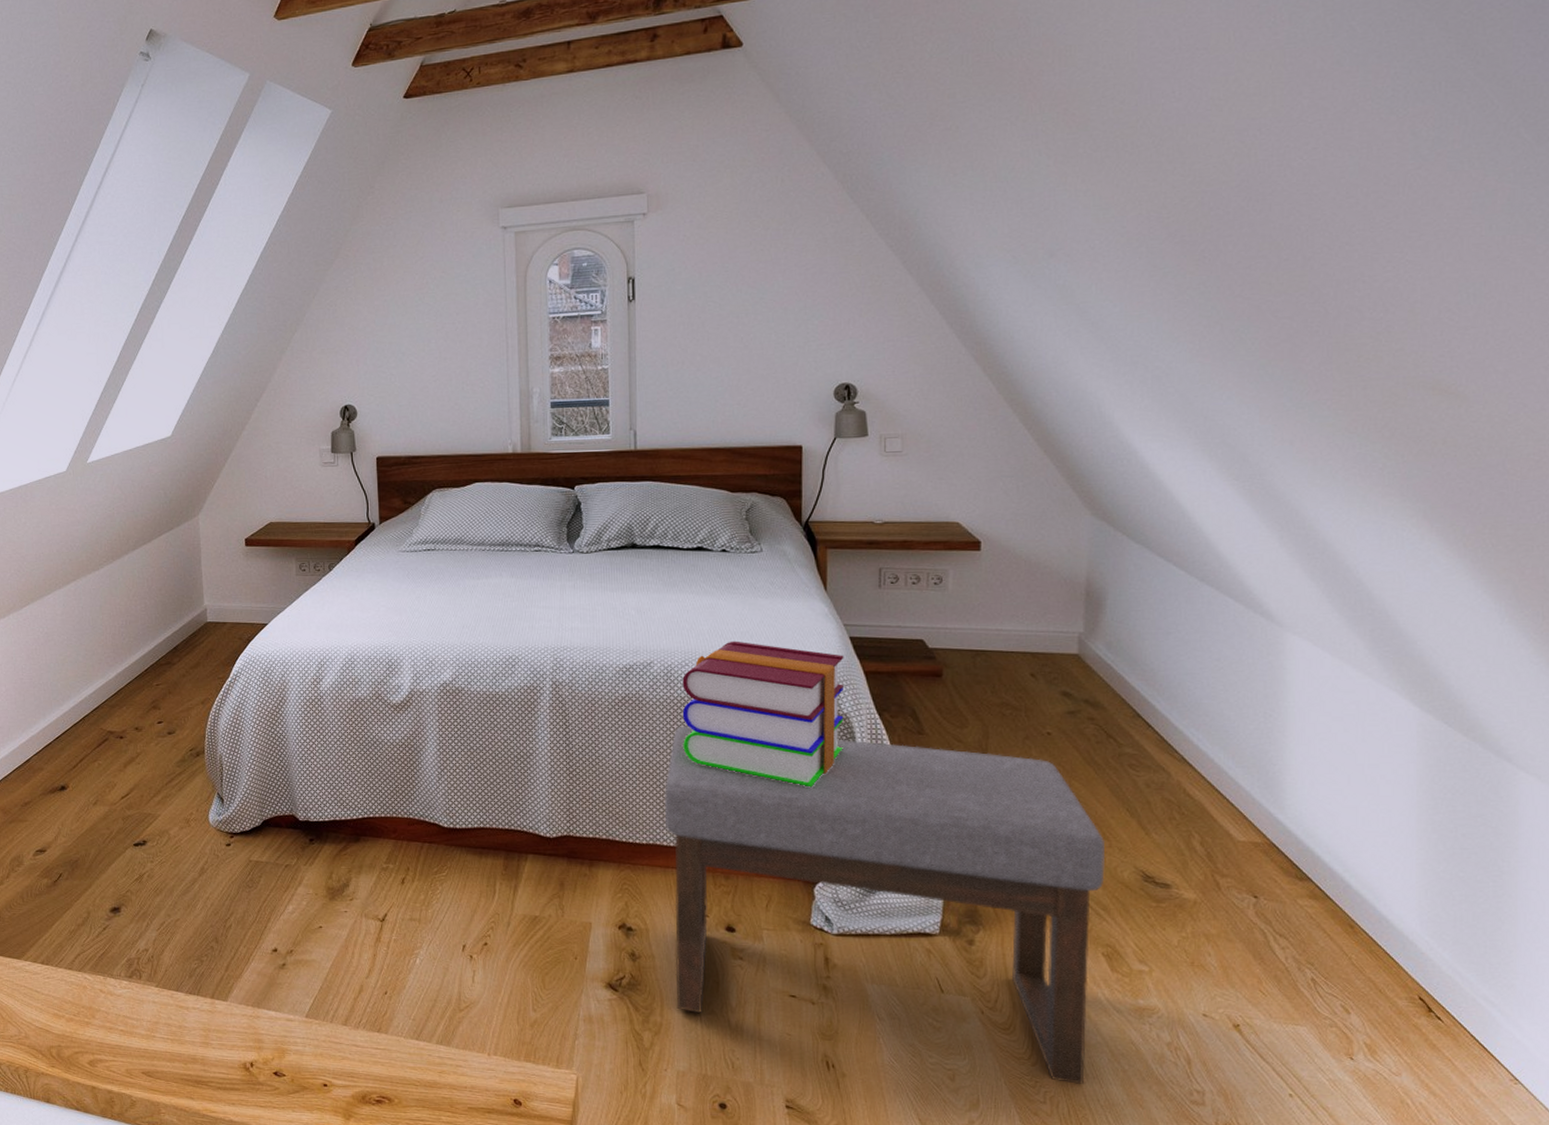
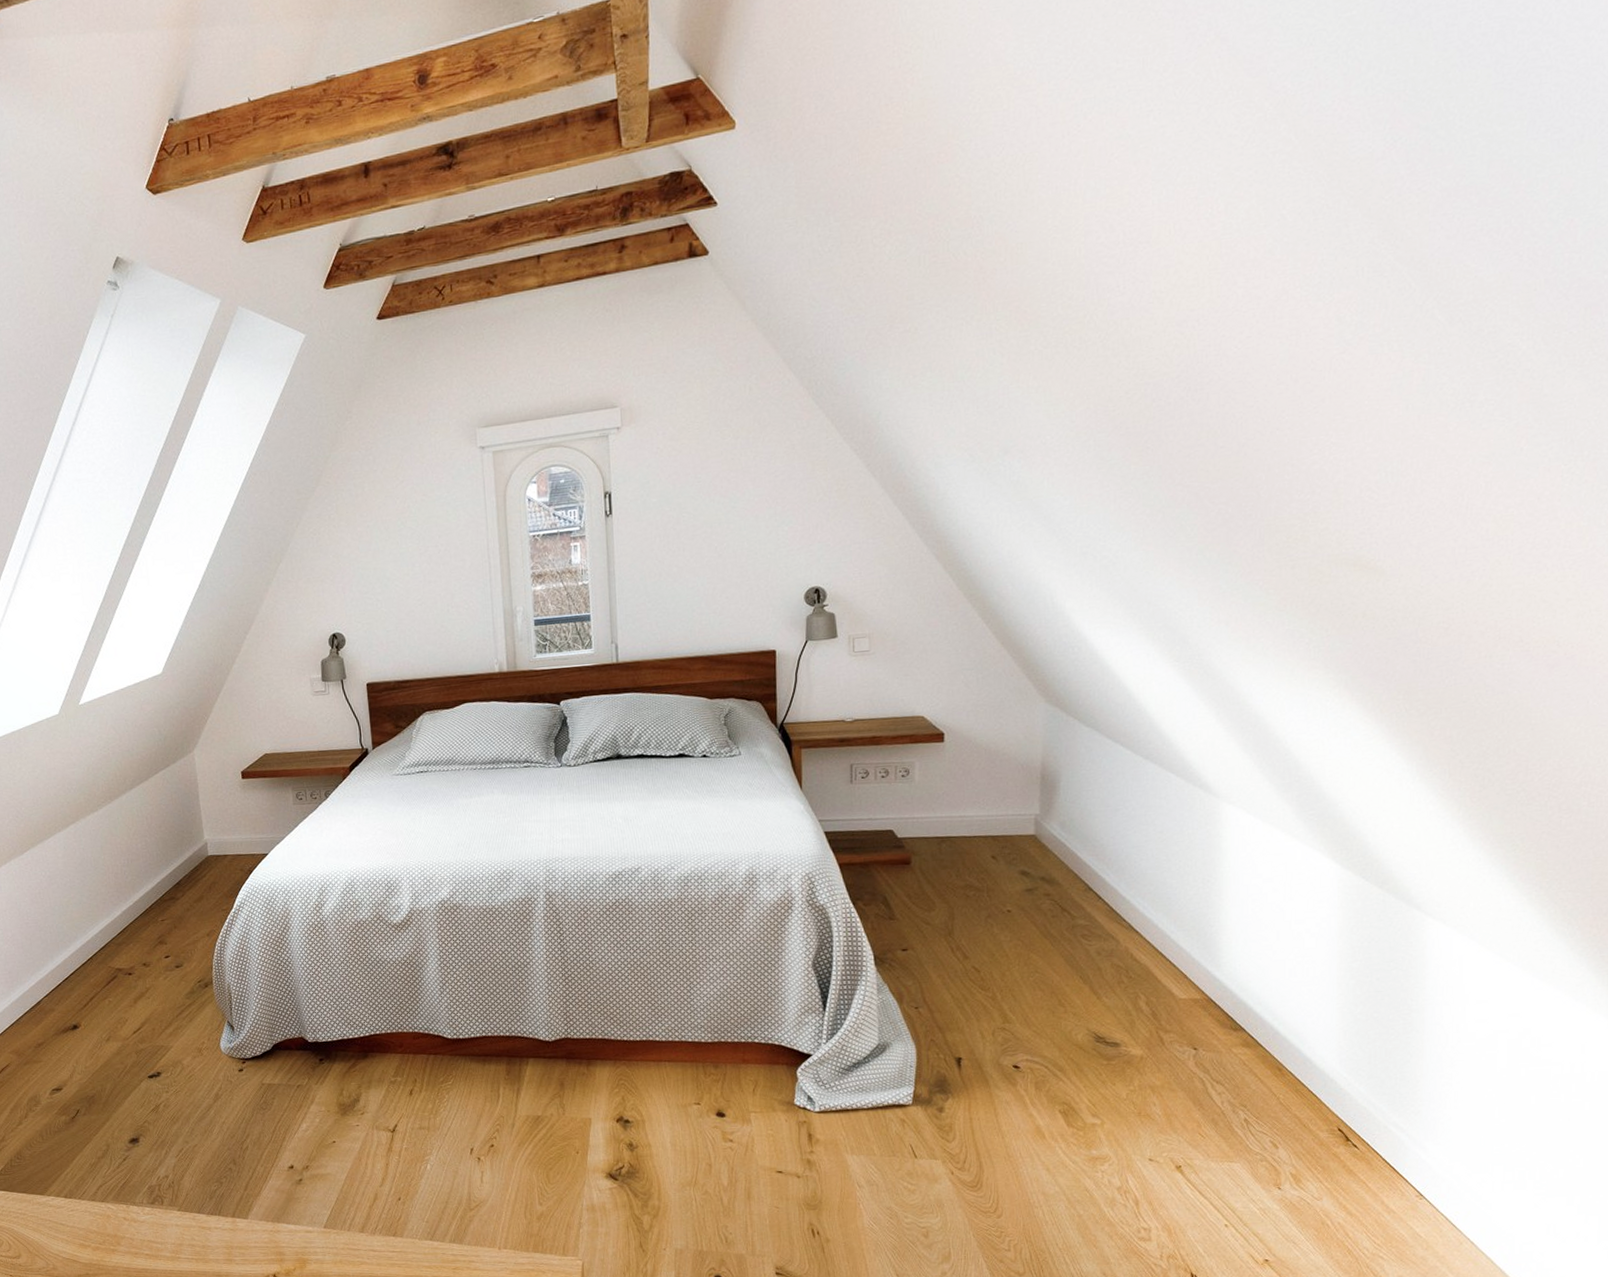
ottoman: present [664,726,1106,1084] -> none [655,926,1062,1231]
books: present [682,641,844,787] -> none [669,842,821,977]

